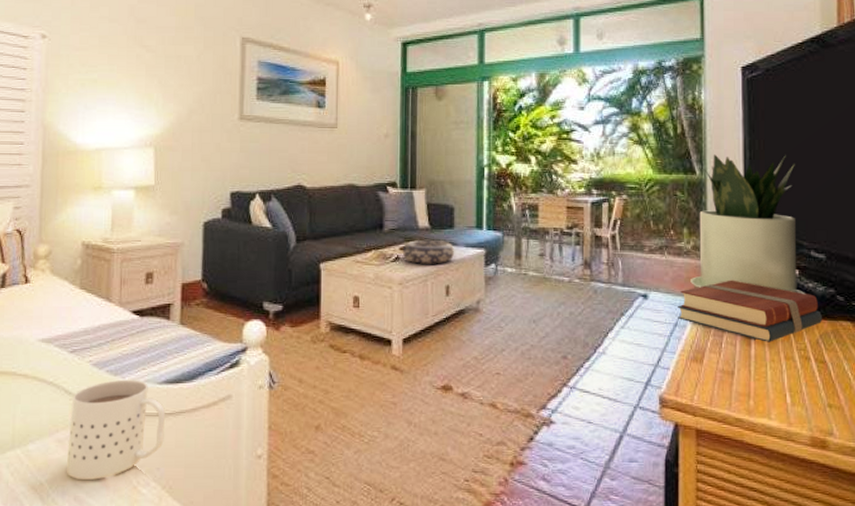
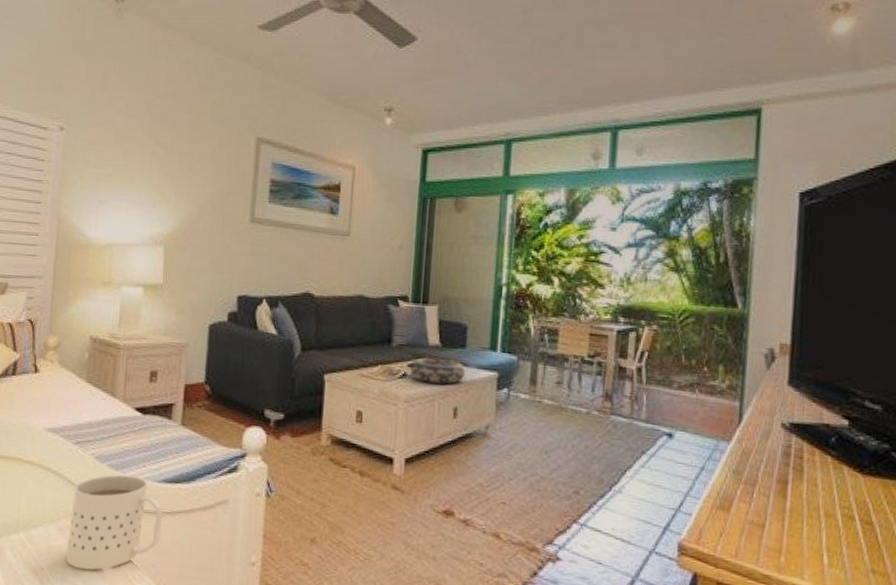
books: present [677,280,823,342] -> none [705,425,874,497]
planter: present [690,154,806,295] -> none [723,287,856,448]

